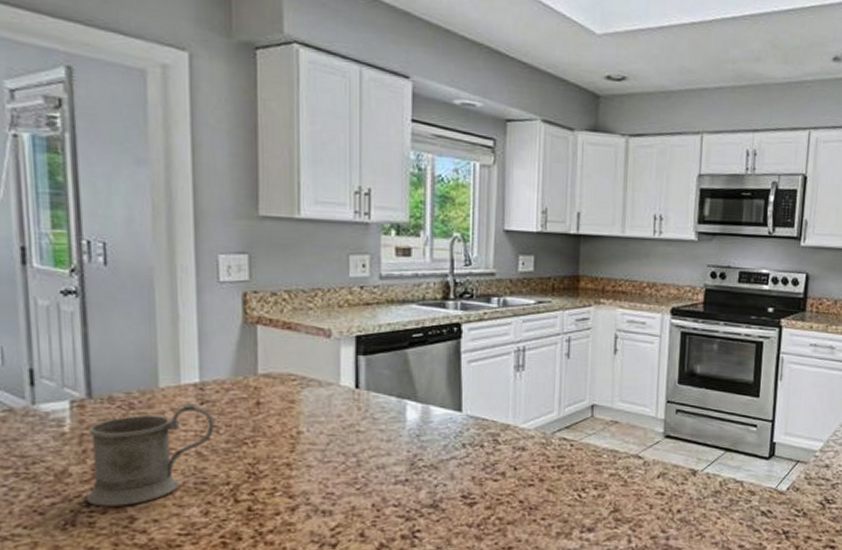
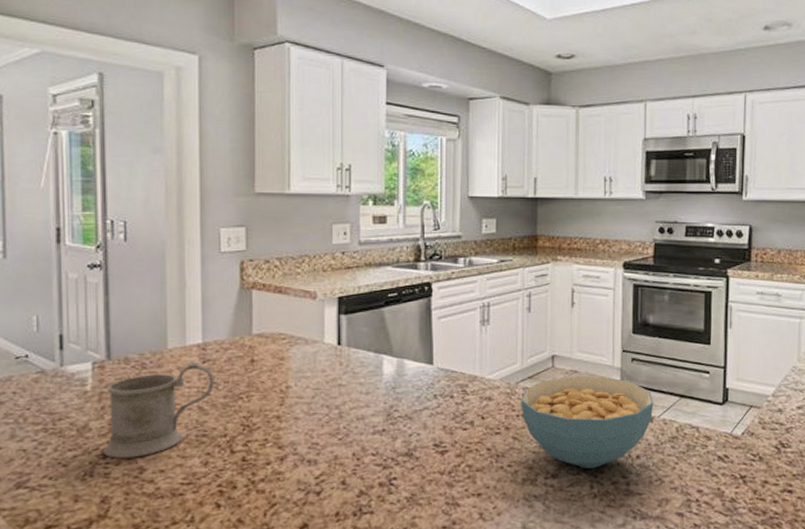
cereal bowl: none [557,427,698,523] -> present [521,376,654,469]

